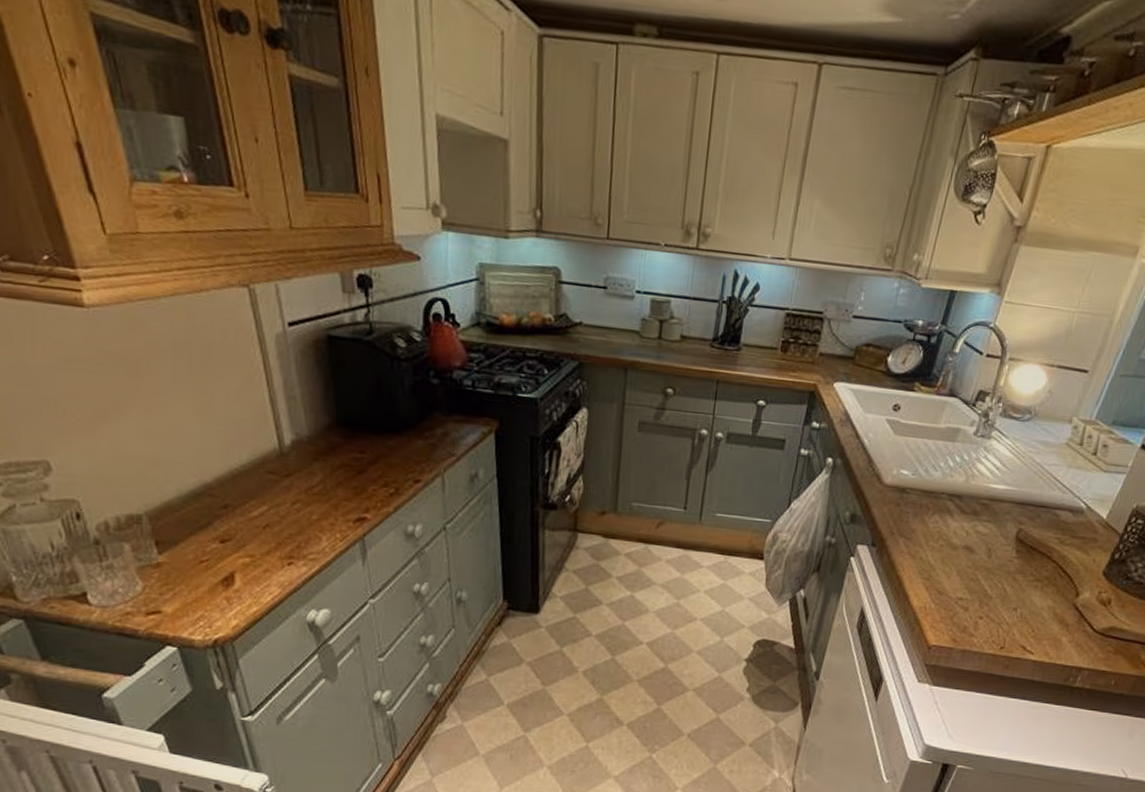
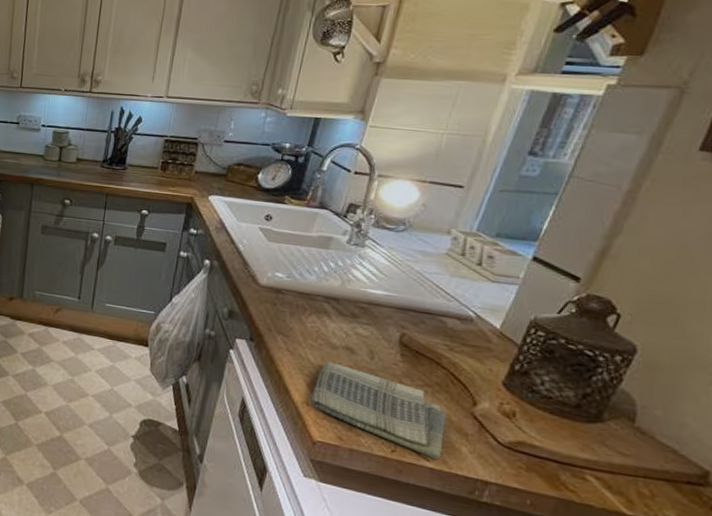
dish towel: none [928,563,1052,653] -> present [310,361,447,461]

